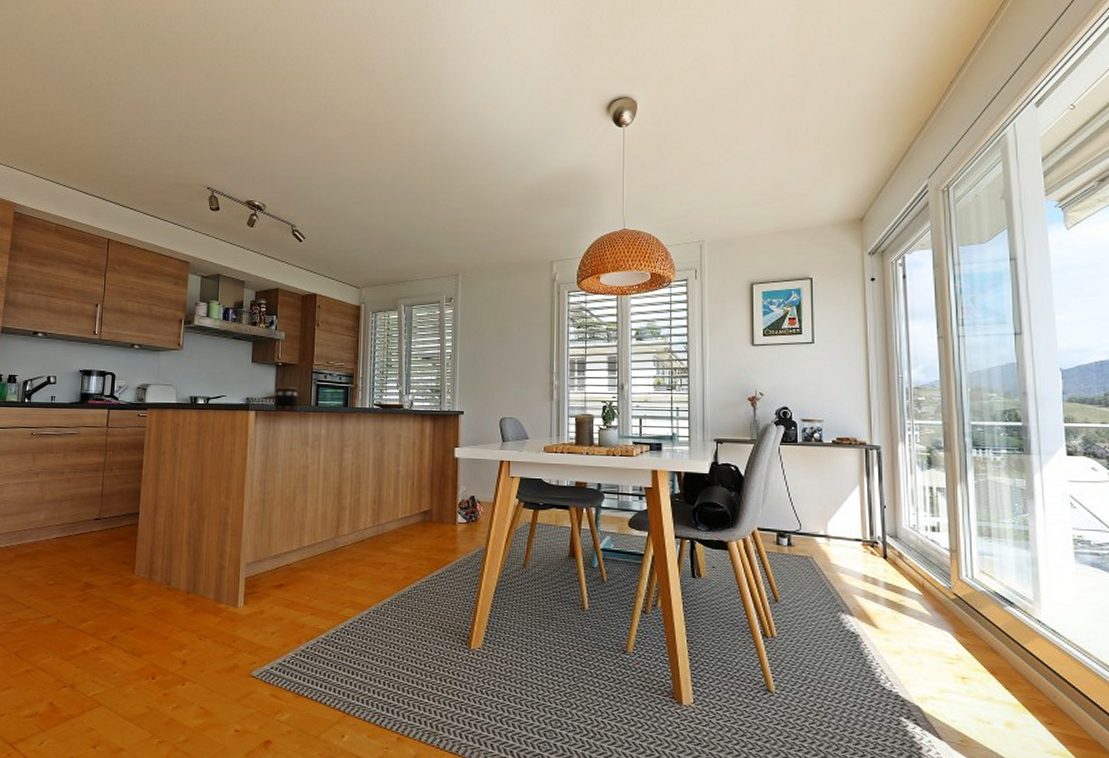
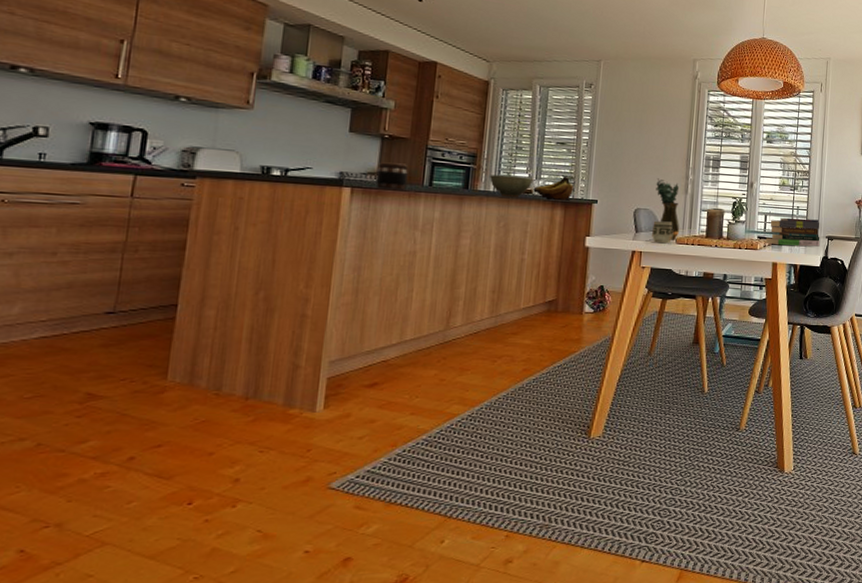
bowl: none [364,392,403,413] -> present [489,175,533,198]
fruit: none [404,390,440,414] -> present [533,177,574,202]
cup: none [519,429,541,453] -> present [652,220,673,244]
vase: none [520,386,548,449] -> present [656,178,680,241]
books: none [642,420,707,452] -> present [765,217,820,247]

